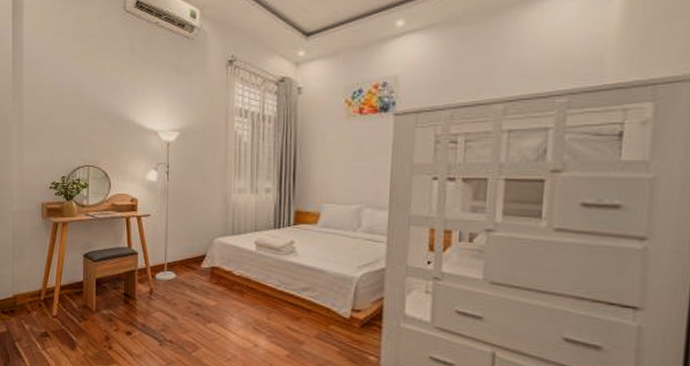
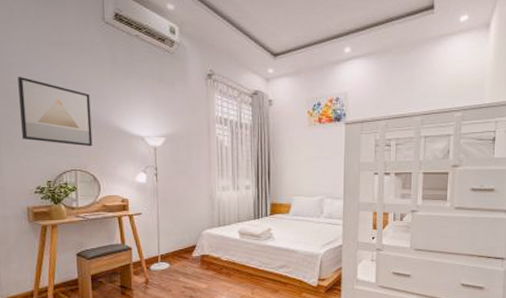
wall art: none [43,70,107,142] -> present [18,76,93,147]

